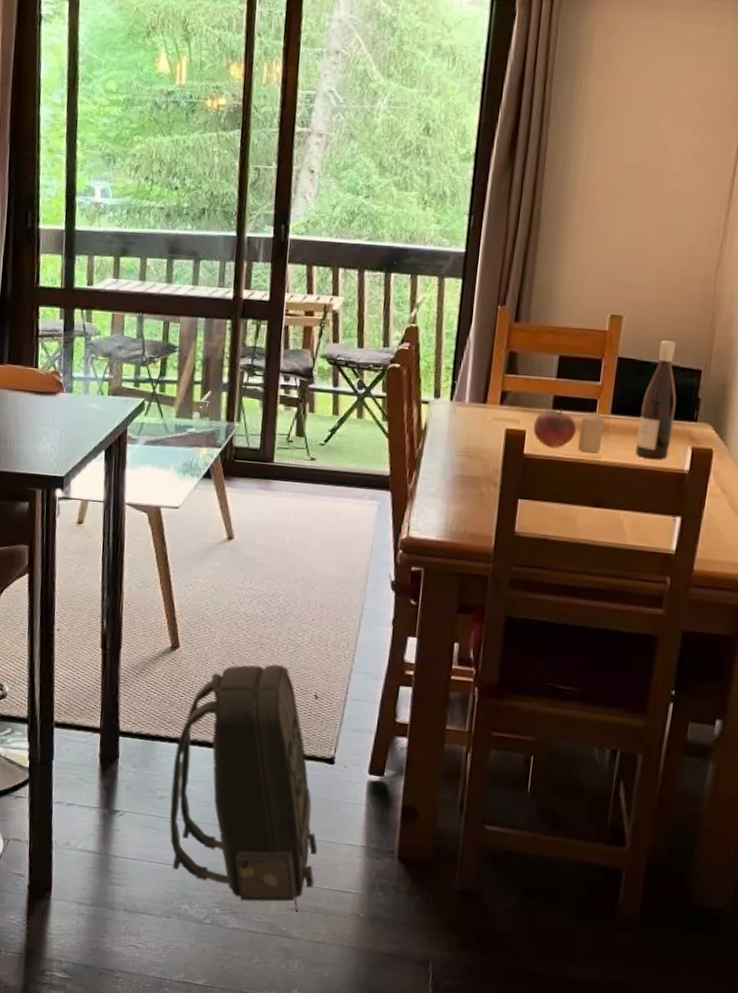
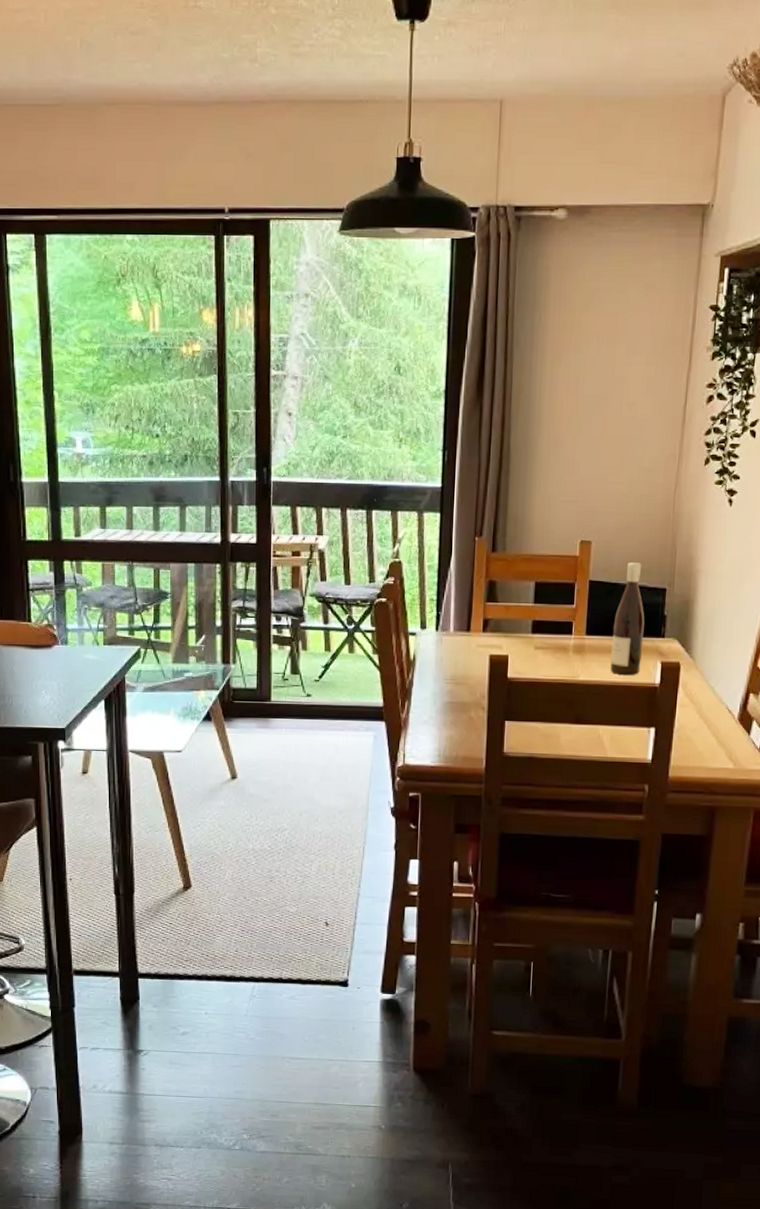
backpack: present [169,664,317,912] -> none [193,895,337,1130]
fruit: present [533,409,577,448] -> none [515,633,555,671]
candle: present [578,412,605,453] -> none [557,634,581,673]

